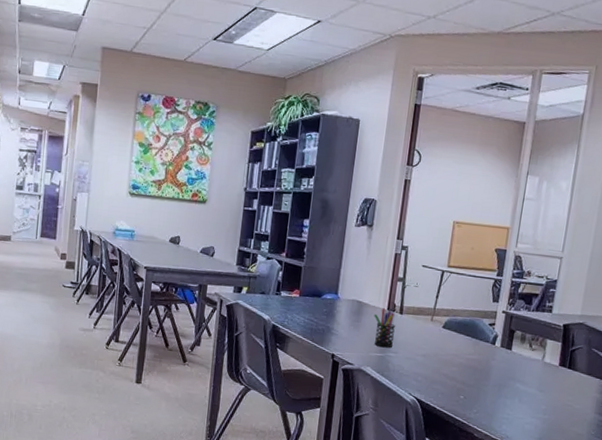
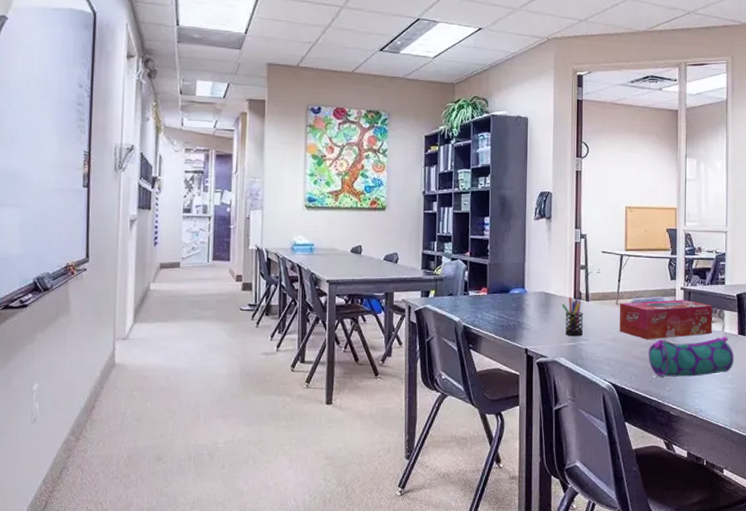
tissue box: none [431,319,535,362] -> present [619,299,712,340]
pencil case: none [458,360,552,403] -> present [648,336,734,377]

